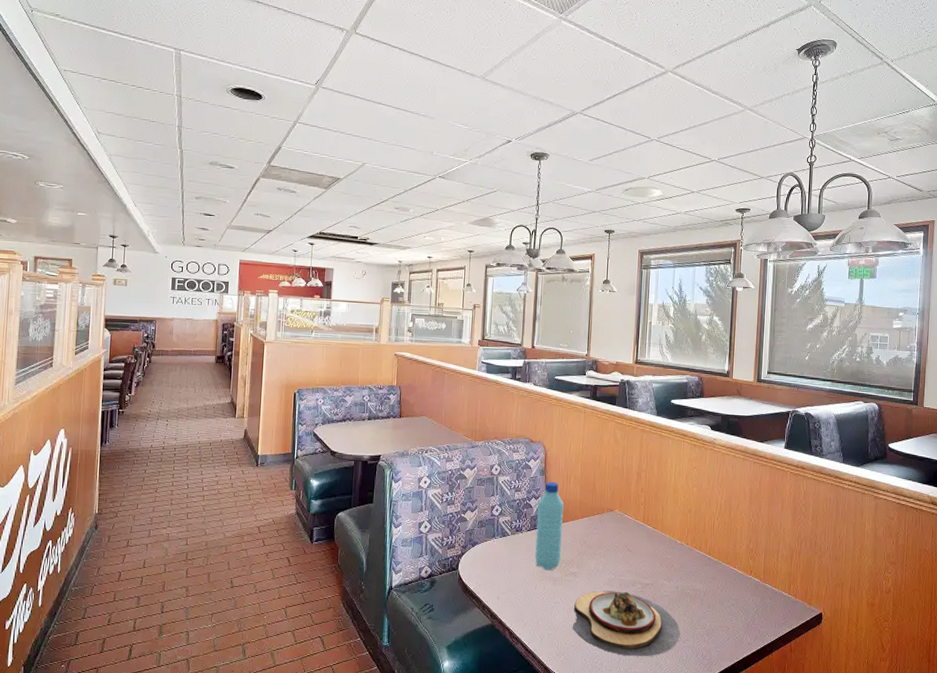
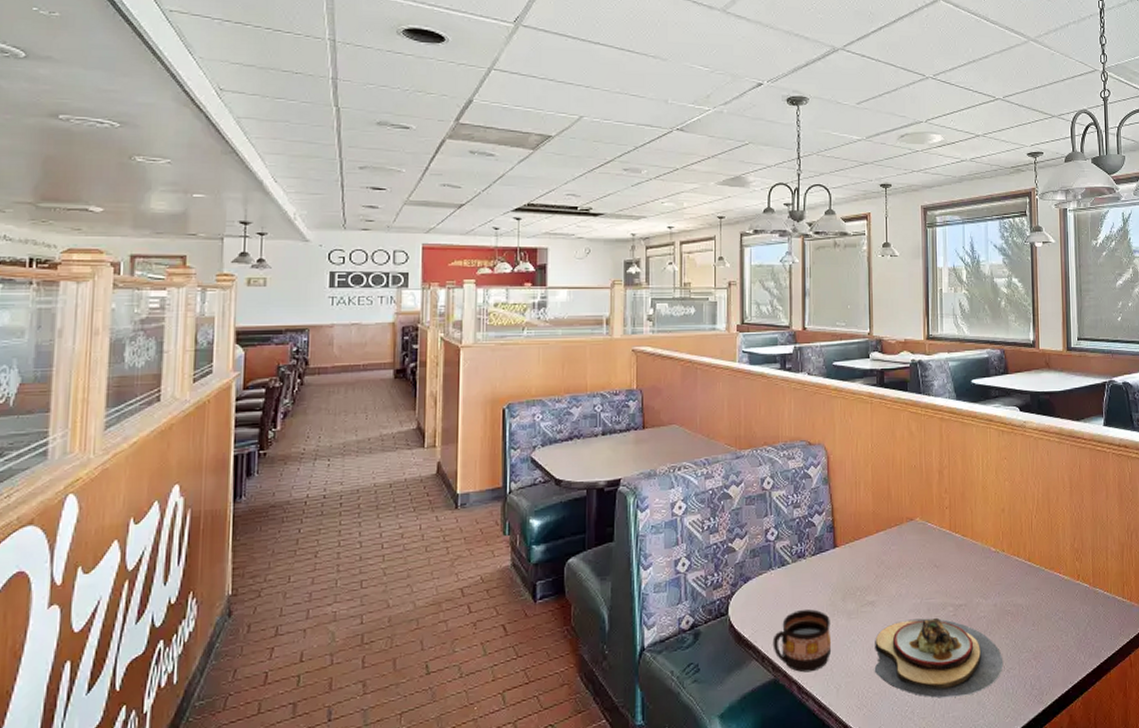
cup: none [492,573,539,622] -> present [772,609,832,673]
water bottle: present [535,481,563,571] -> none [822,491,854,603]

